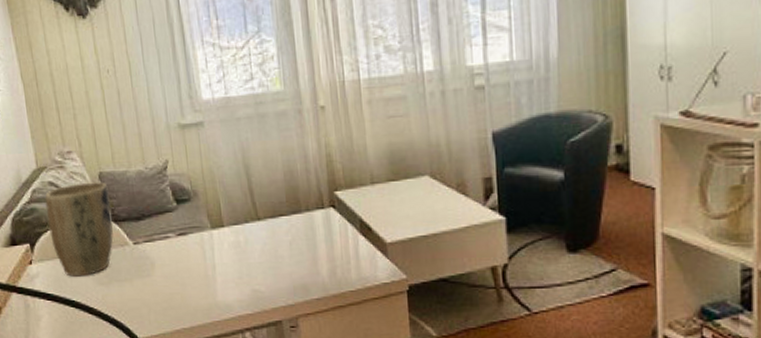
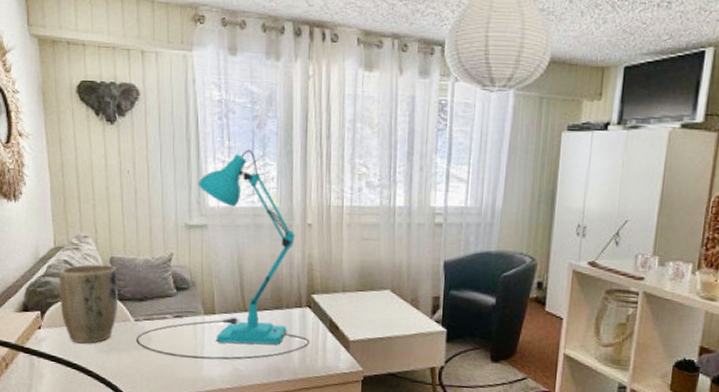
desk lamp: none [138,26,338,282] -> present [136,149,309,360]

